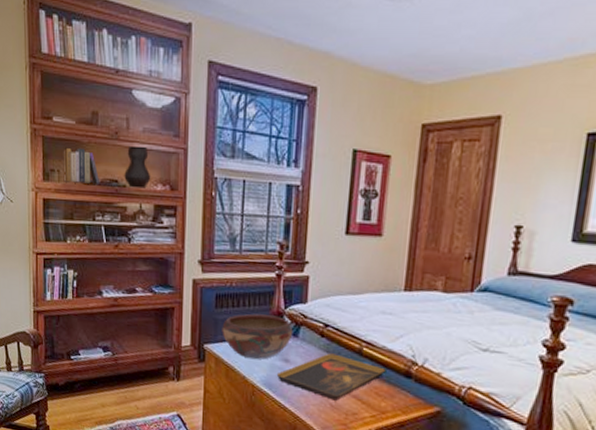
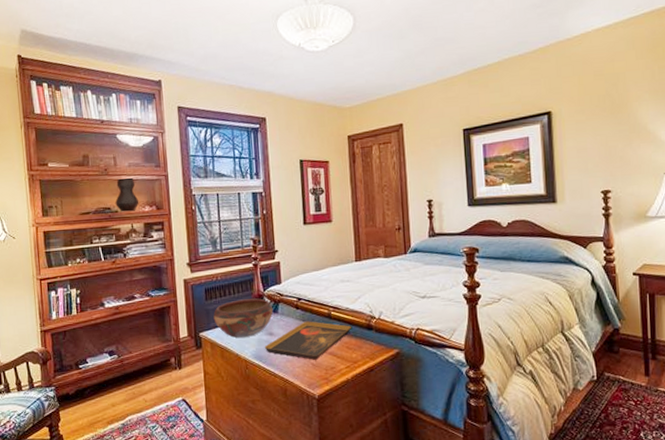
books: present [64,147,100,184] -> none [60,185,95,215]

